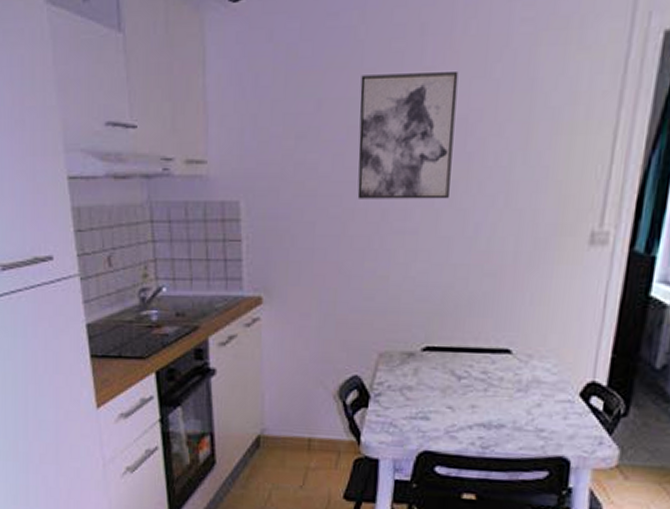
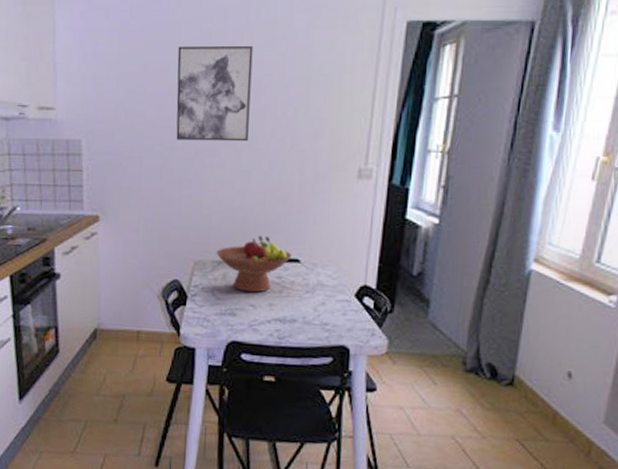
fruit bowl: none [406,319,501,392] -> present [216,235,292,293]

